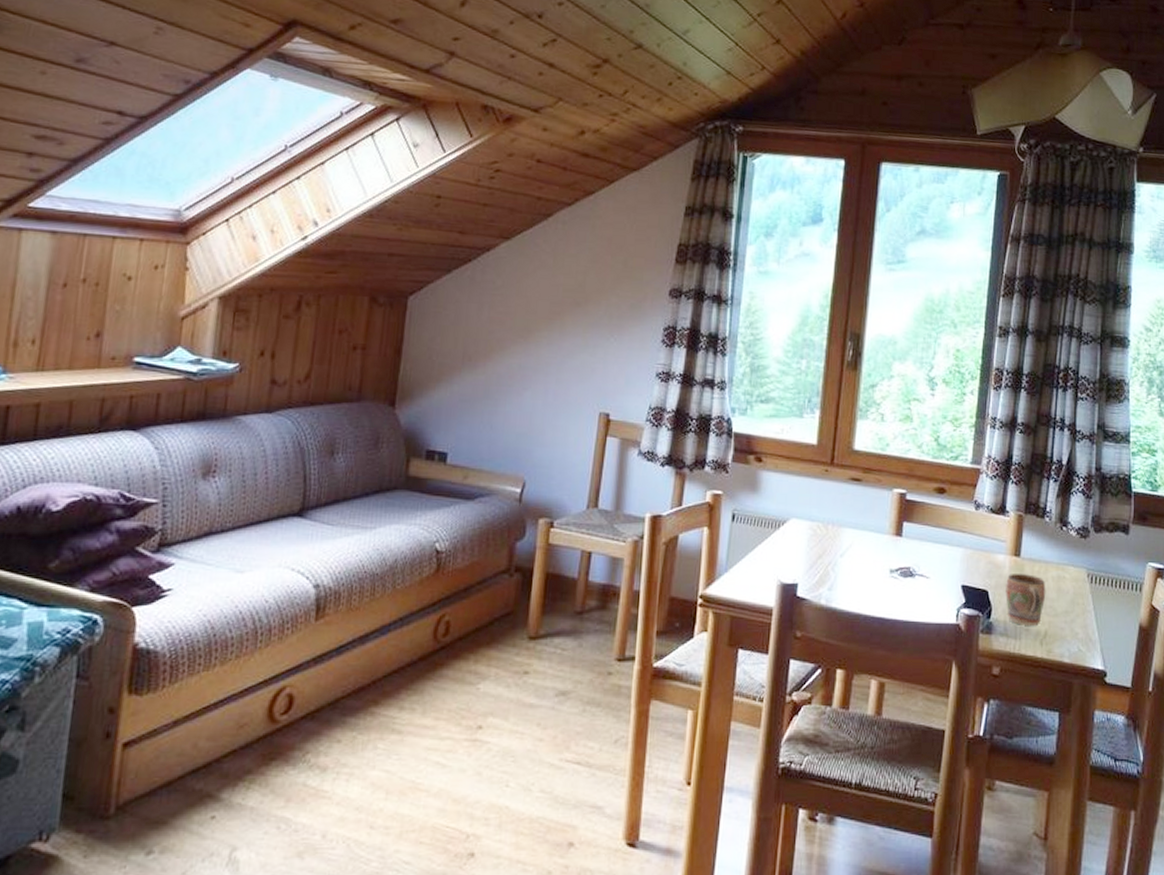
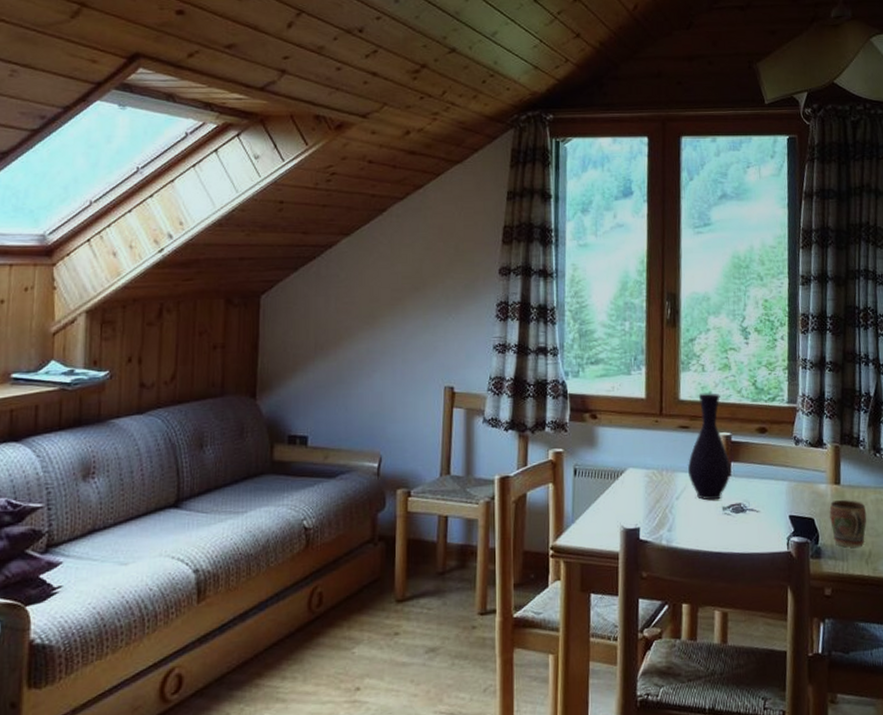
vase: none [856,444,903,561] -> present [688,393,731,501]

